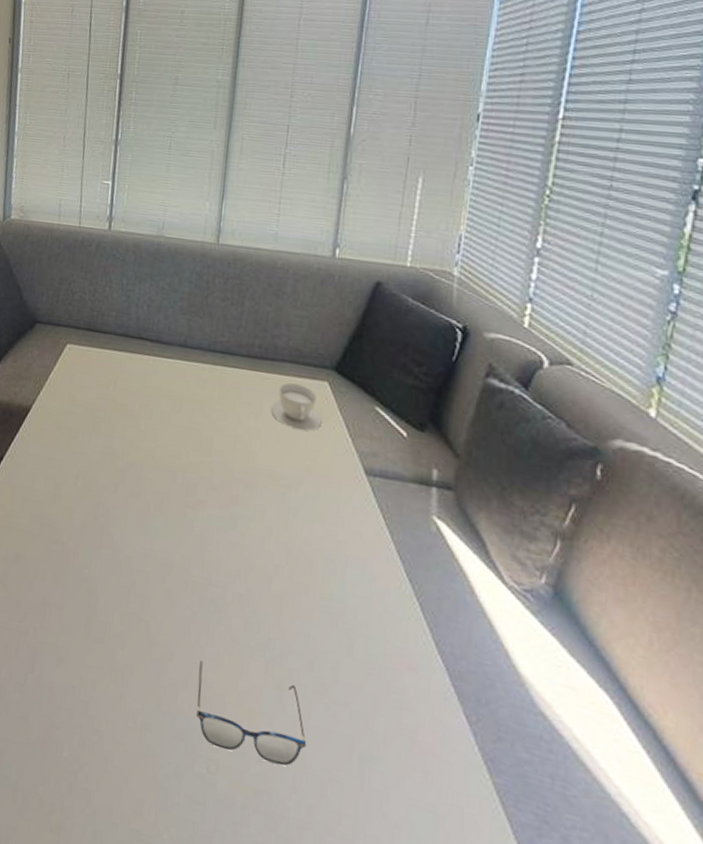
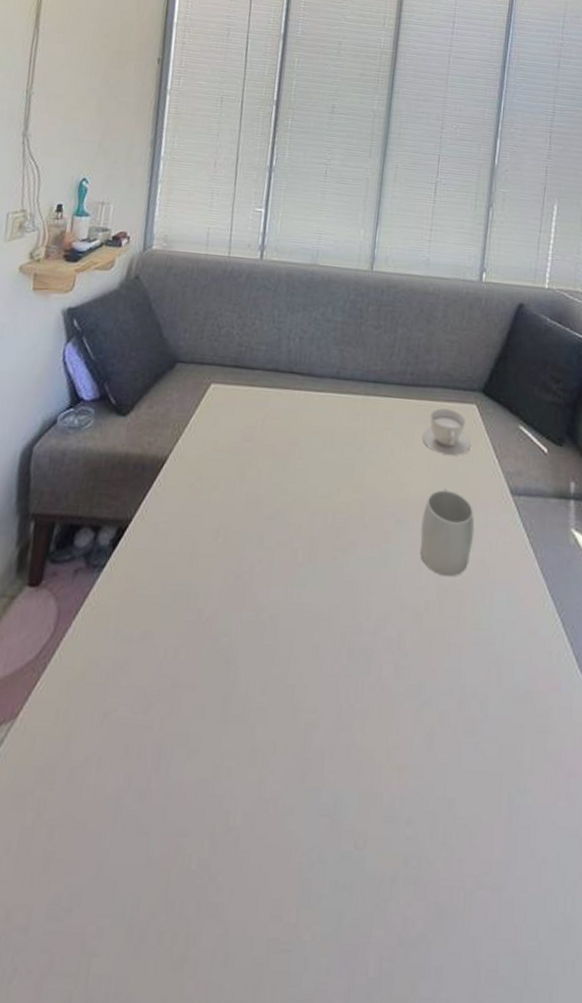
glasses: present [197,661,307,766] -> none [344,721,457,822]
mug: none [269,461,326,547] -> present [420,488,475,577]

